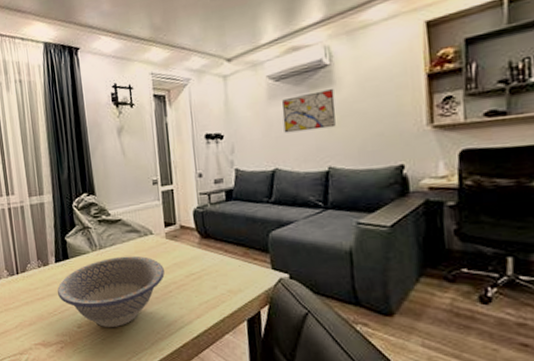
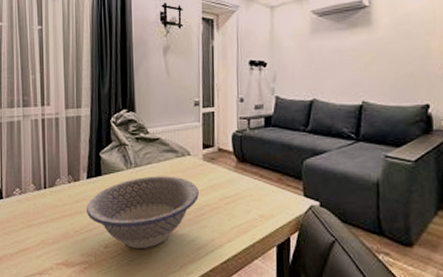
wall art: present [282,89,336,134] -> none [323,29,372,66]

